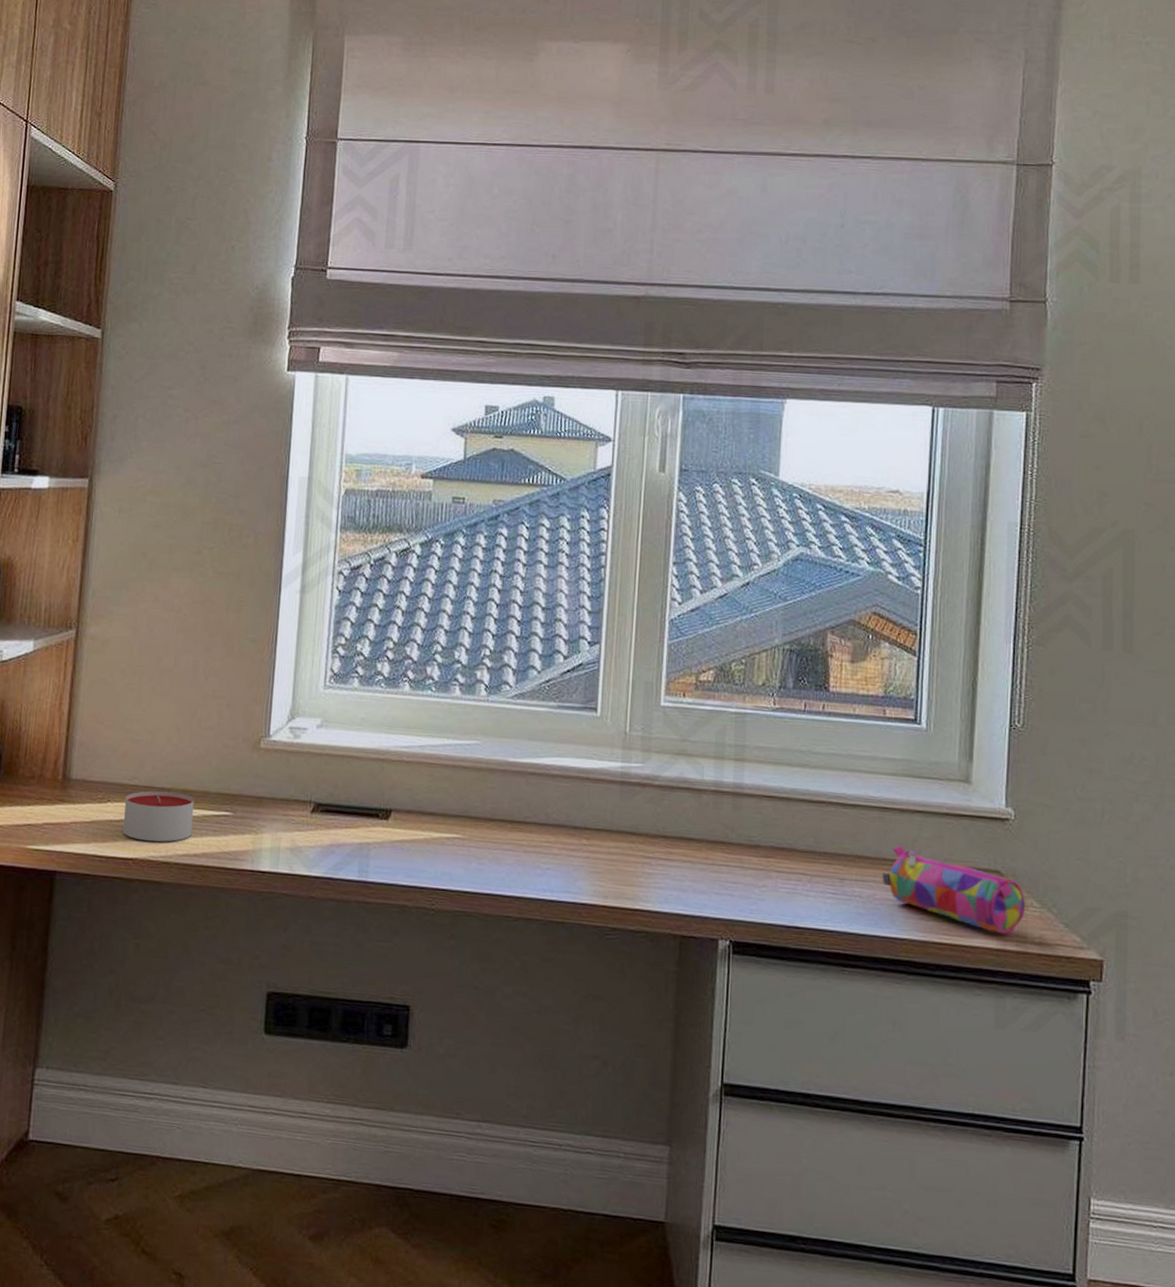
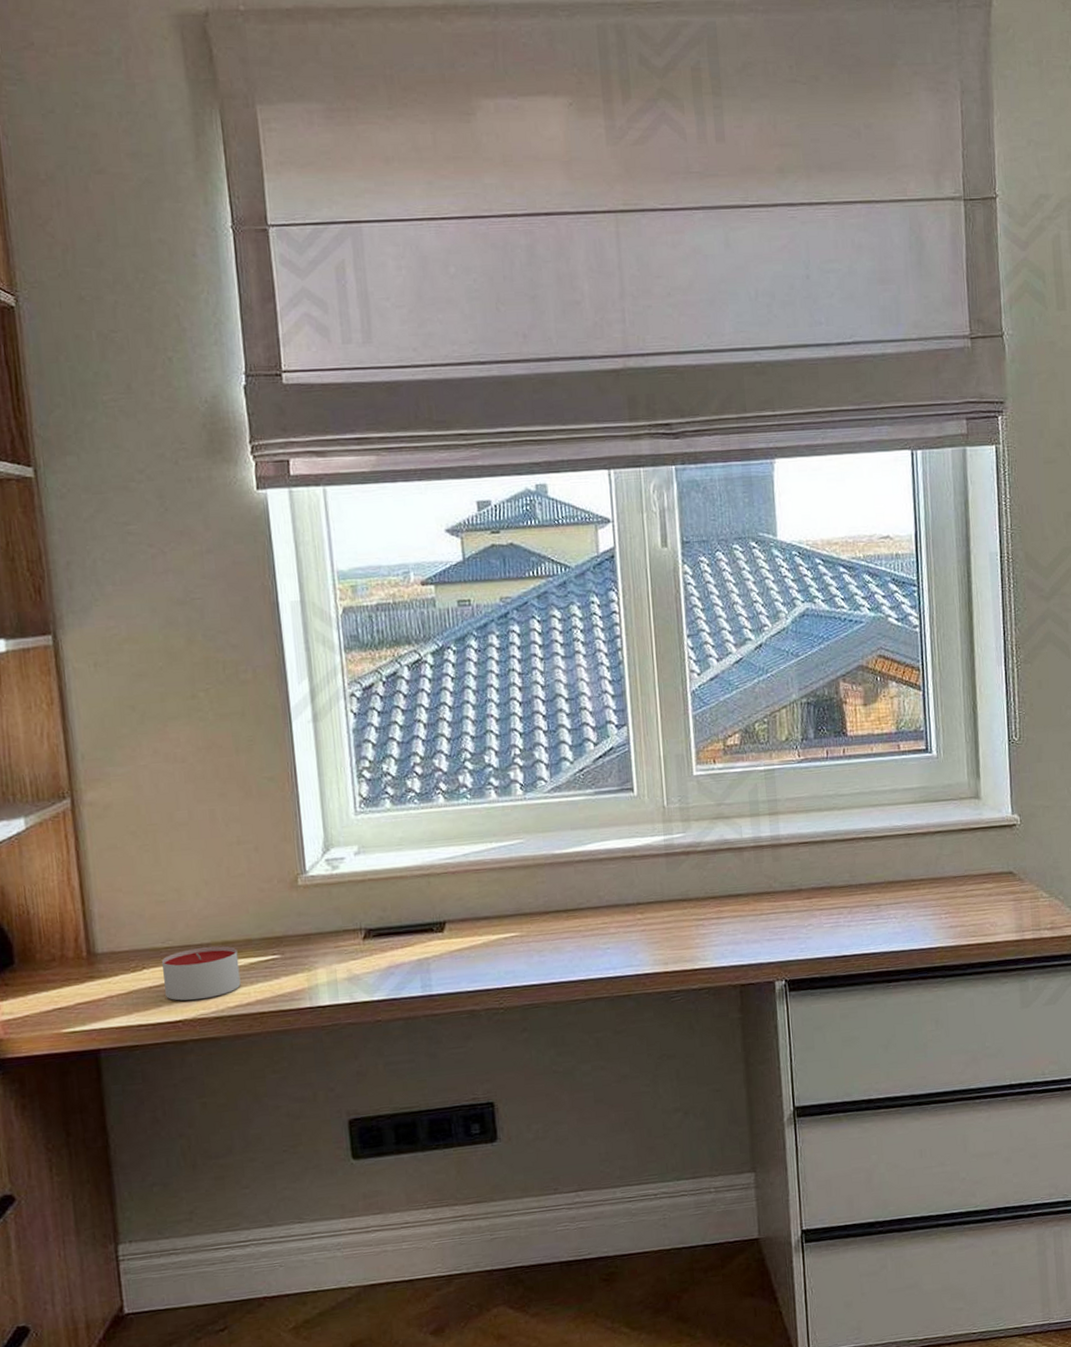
pencil case: present [882,845,1025,935] -> none [912,865,1037,927]

